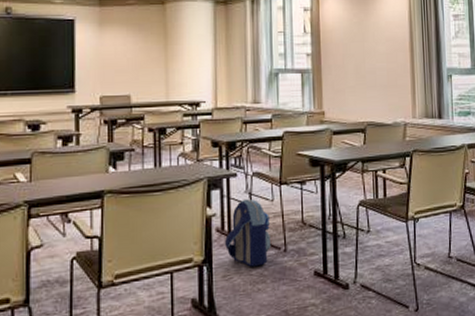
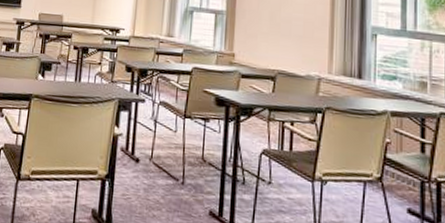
backpack: present [224,198,272,267] -> none [126,125,171,194]

